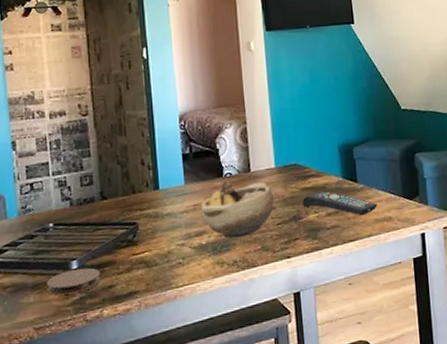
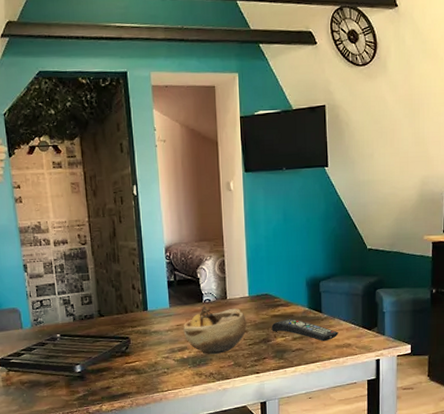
coaster: present [47,267,101,295] -> none [56,371,100,392]

